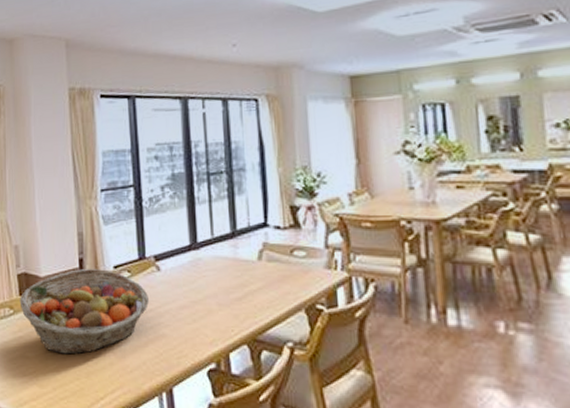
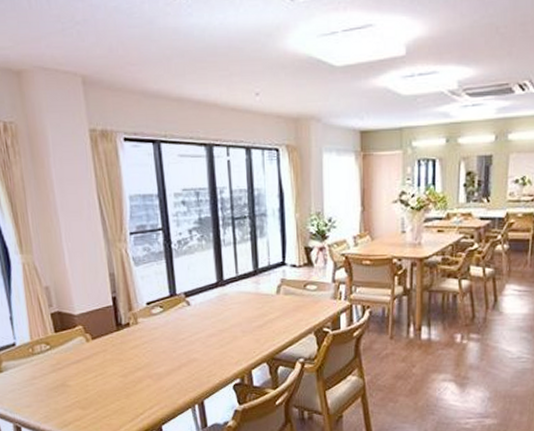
fruit basket: present [19,268,150,355] -> none [55,305,182,381]

